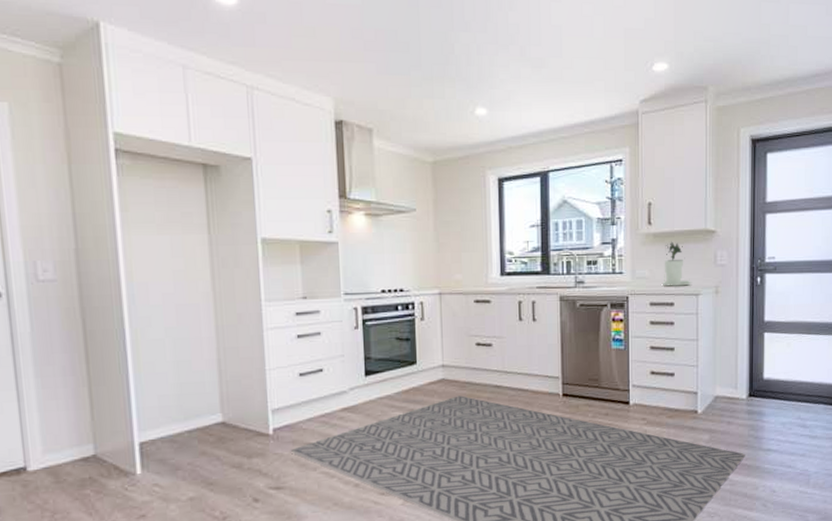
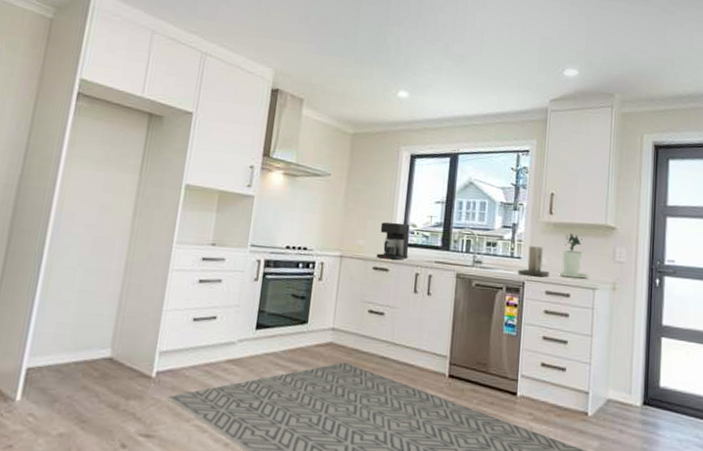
coffee maker: none [476,252,509,291] -> present [376,222,410,260]
paper towel roll: none [620,259,653,290] -> present [517,246,550,277]

